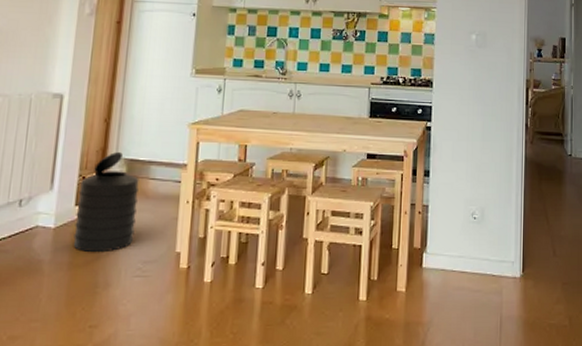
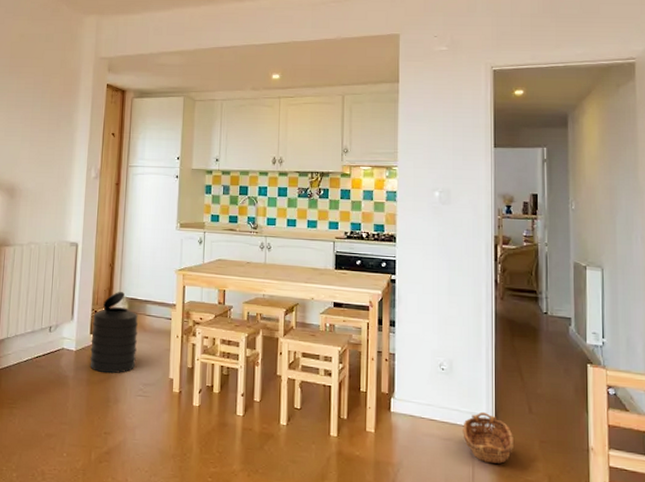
basket: none [492,259,540,311] -> present [463,411,515,464]

